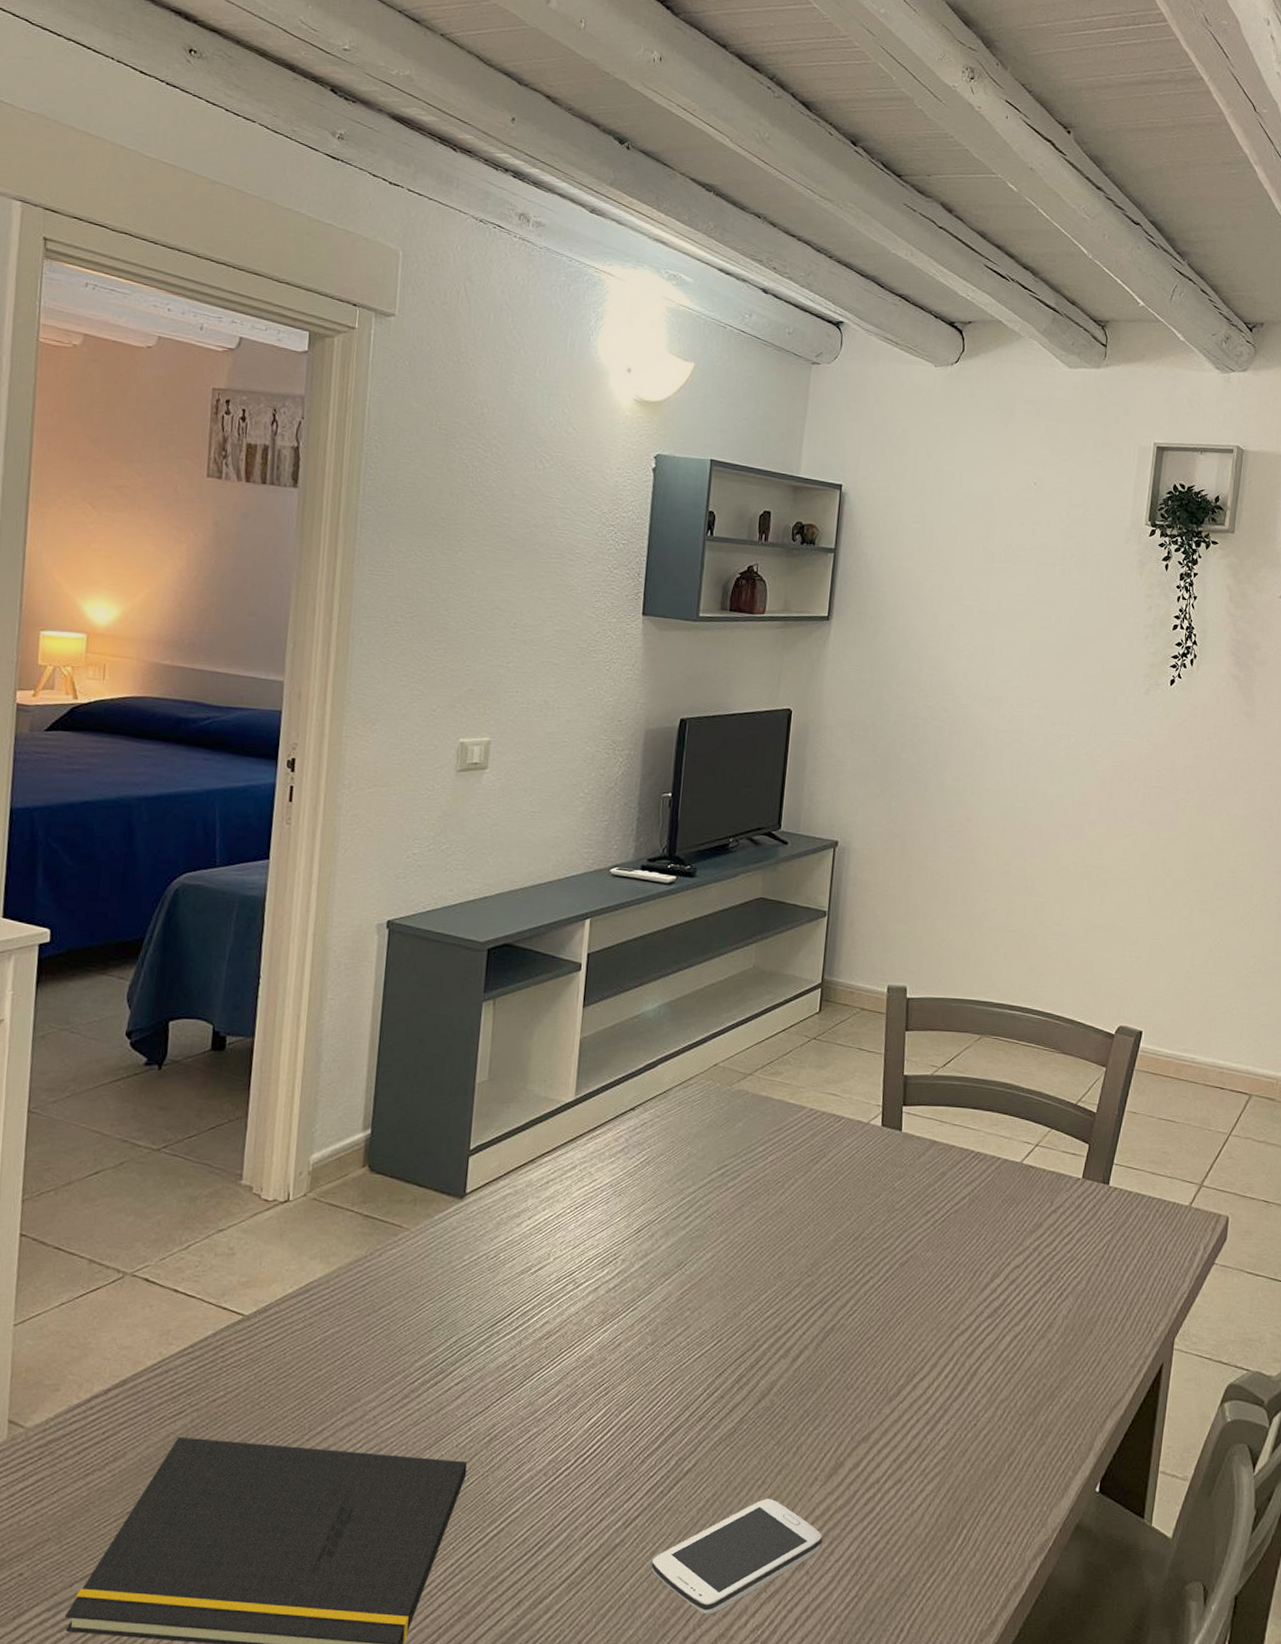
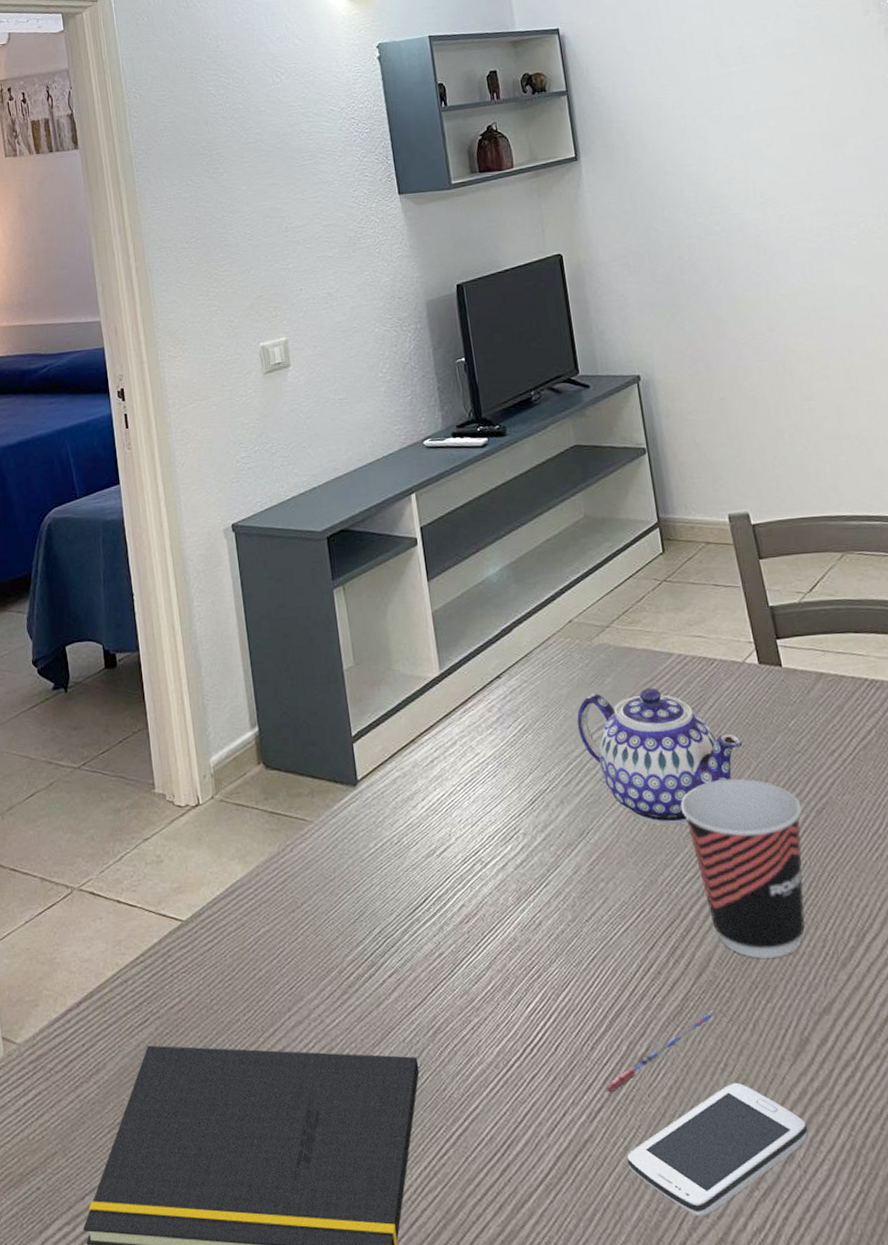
pen: none [646,1433,766,1503] -> present [605,1010,717,1093]
teapot: none [698,1136,850,1265] -> present [577,687,743,826]
cup: none [778,1228,888,1390] -> present [680,779,805,958]

